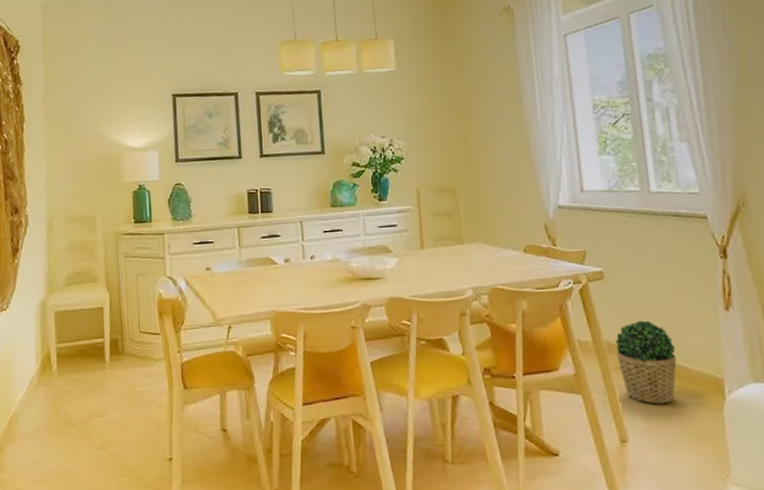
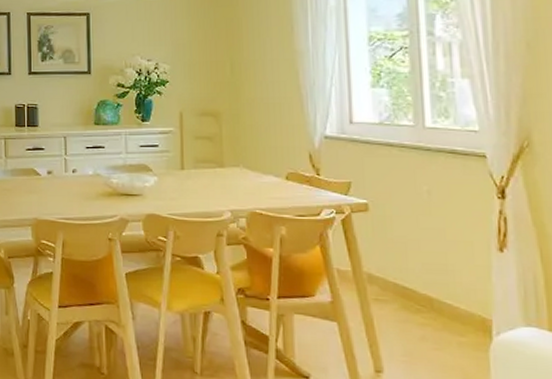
potted plant: present [615,320,677,404] -> none [376,254,442,339]

